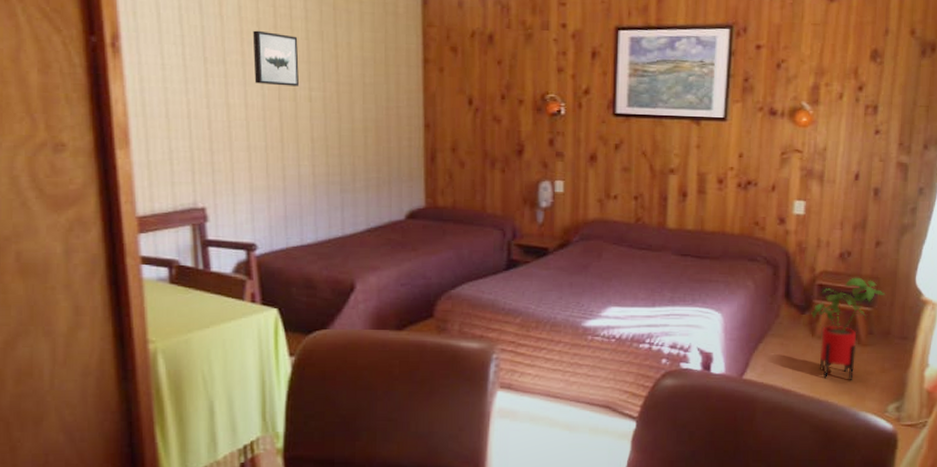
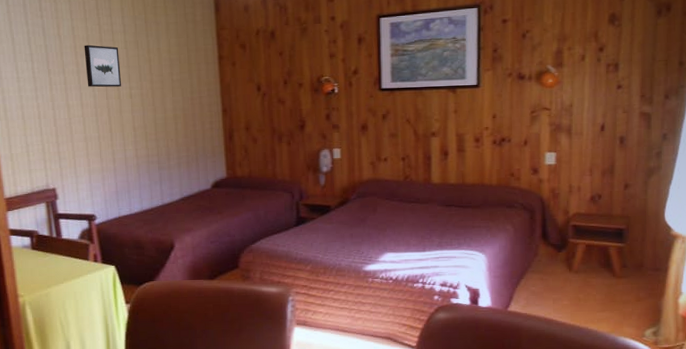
house plant: present [811,277,886,380] -> none [567,217,637,309]

